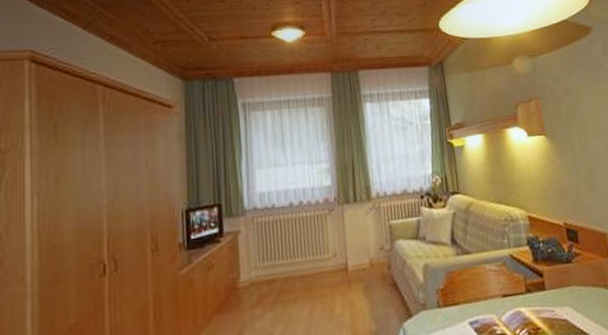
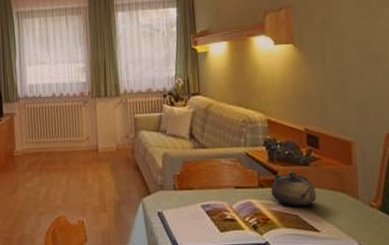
teapot: none [538,270,582,310] -> present [271,171,317,207]

